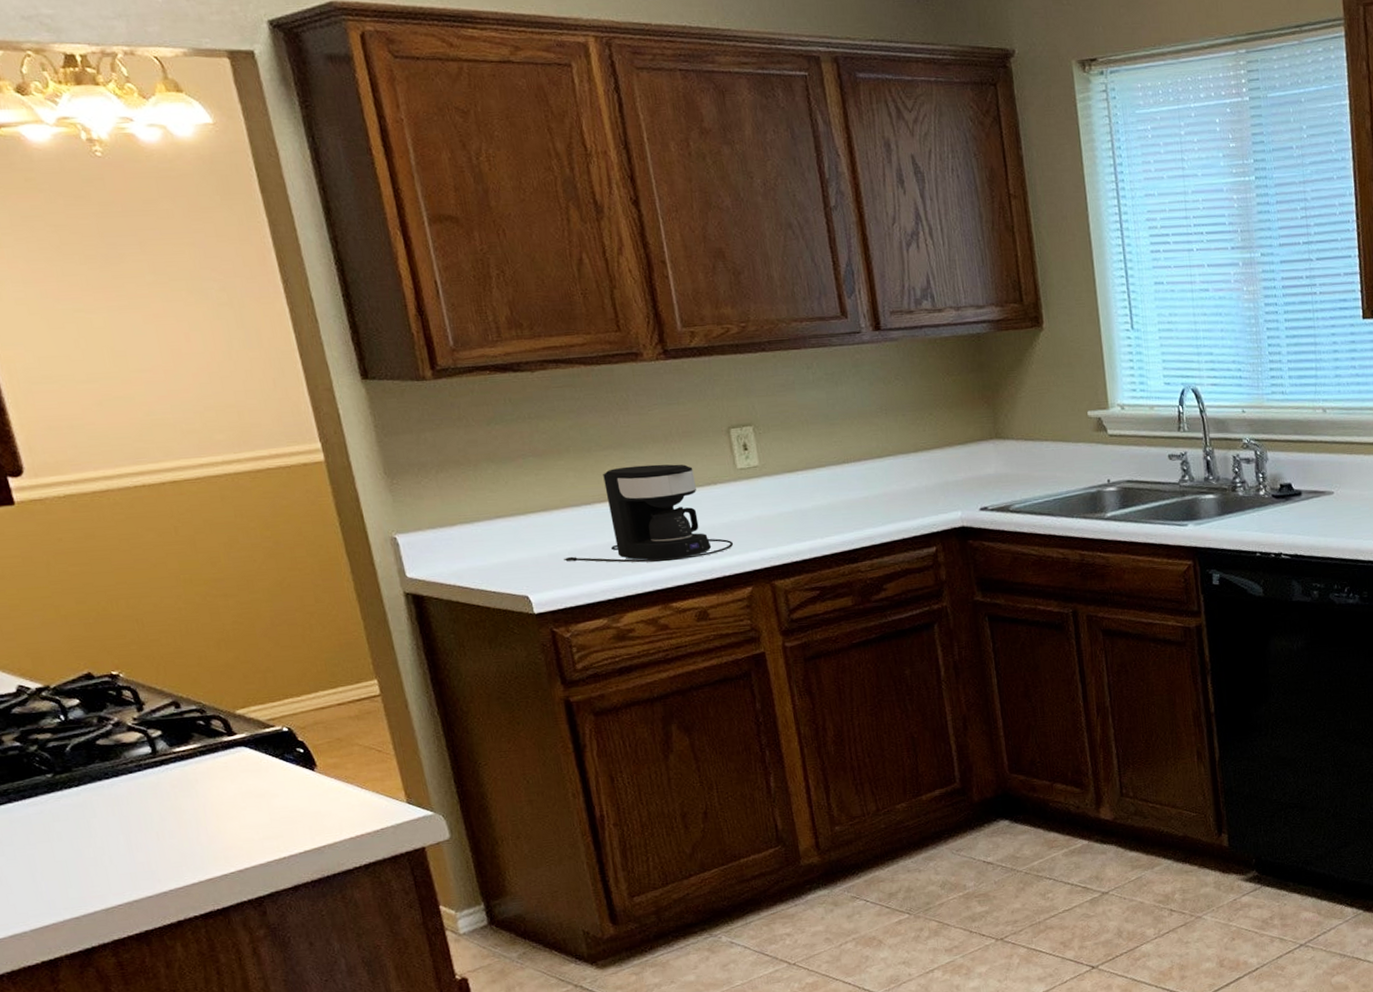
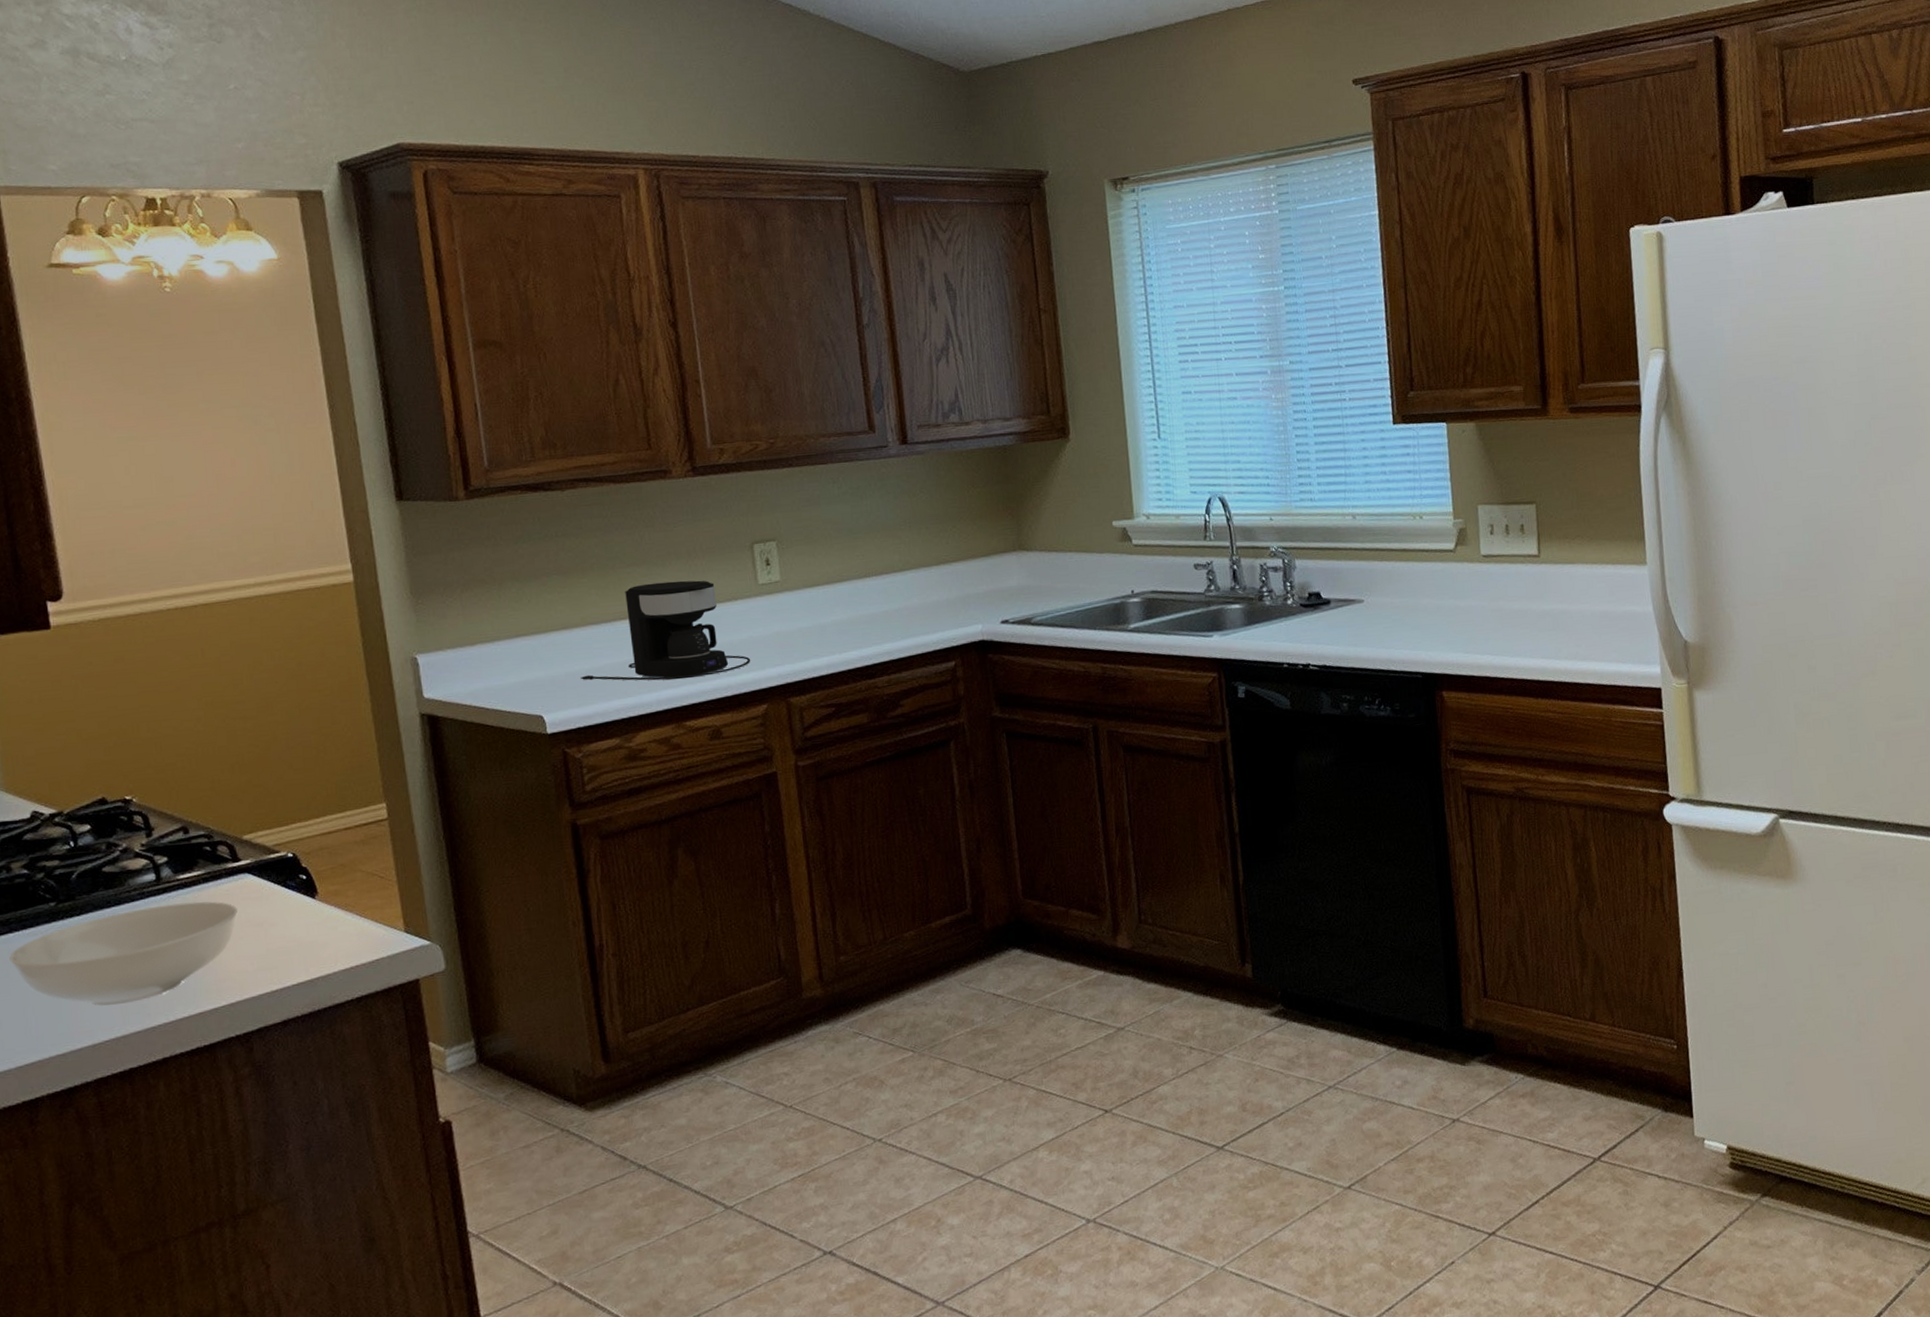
bowl: none [11,773,238,872] -> present [9,901,238,1006]

